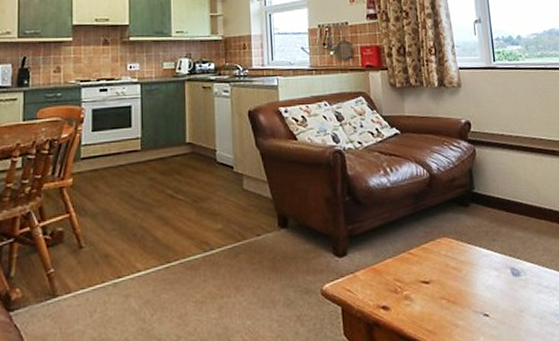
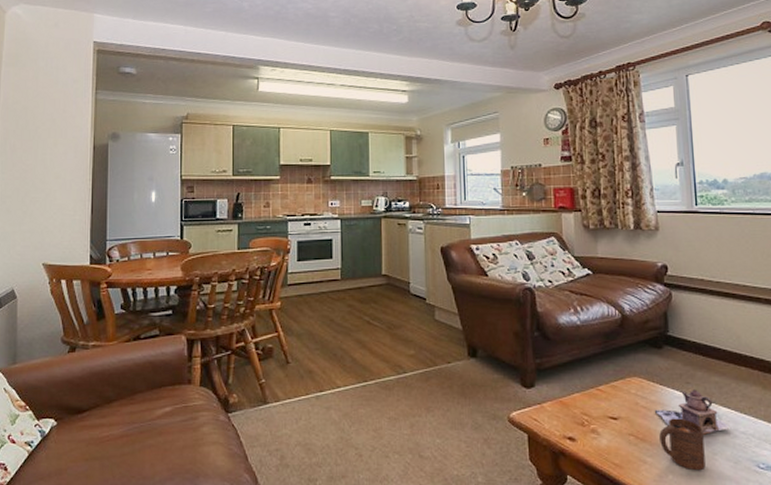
teapot: none [463,246,534,292] -> present [654,389,730,435]
cup: none [470,276,514,331] -> present [659,418,706,471]

